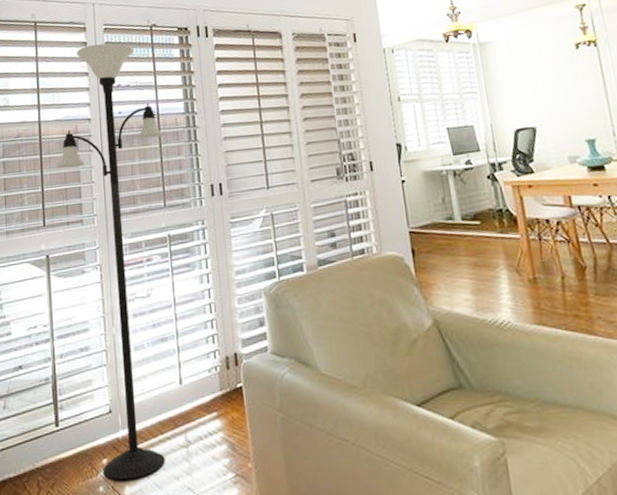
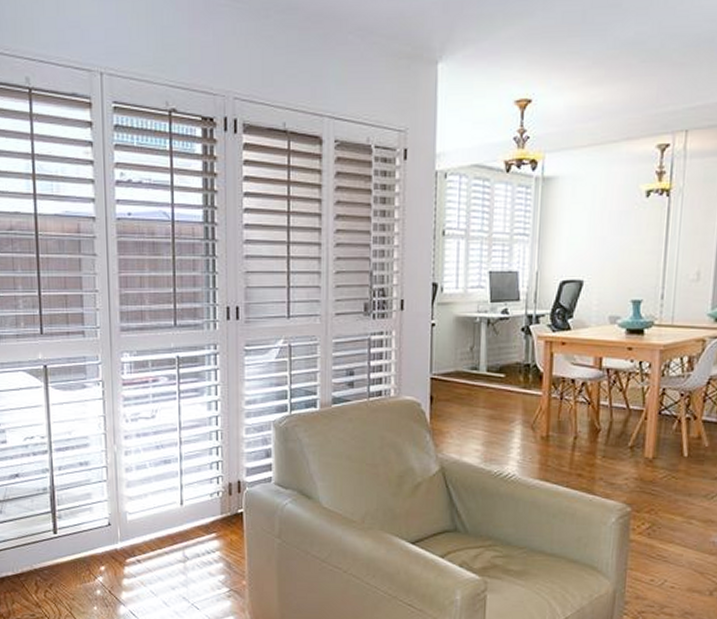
floor lamp: present [57,43,165,480] -> none [55,127,178,586]

